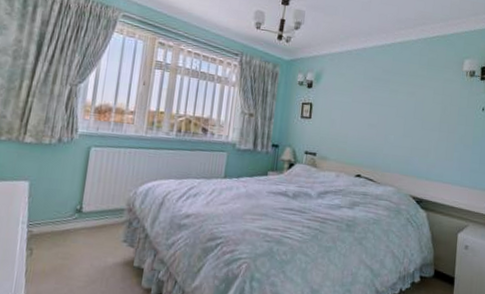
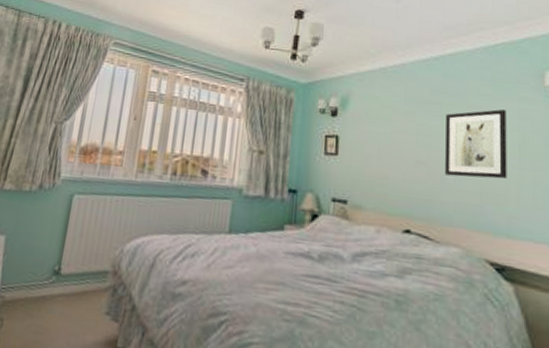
wall art: none [388,87,435,138] -> present [445,109,507,179]

